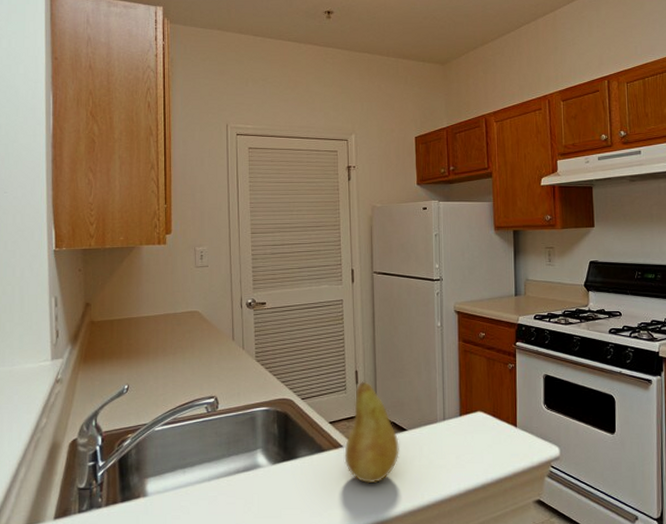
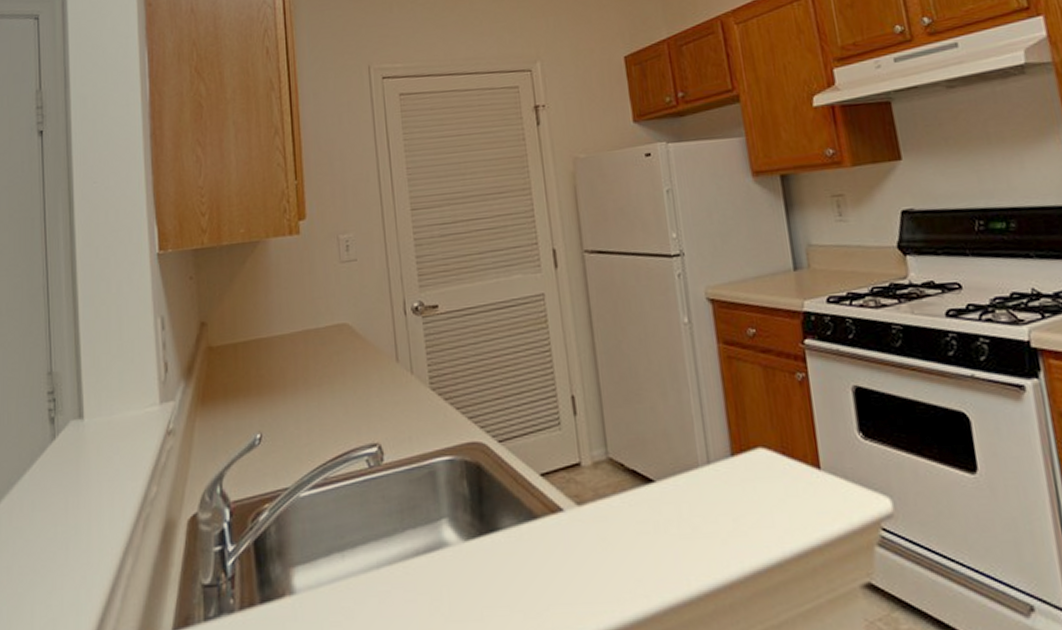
fruit: present [344,381,399,484] -> none [565,411,648,566]

